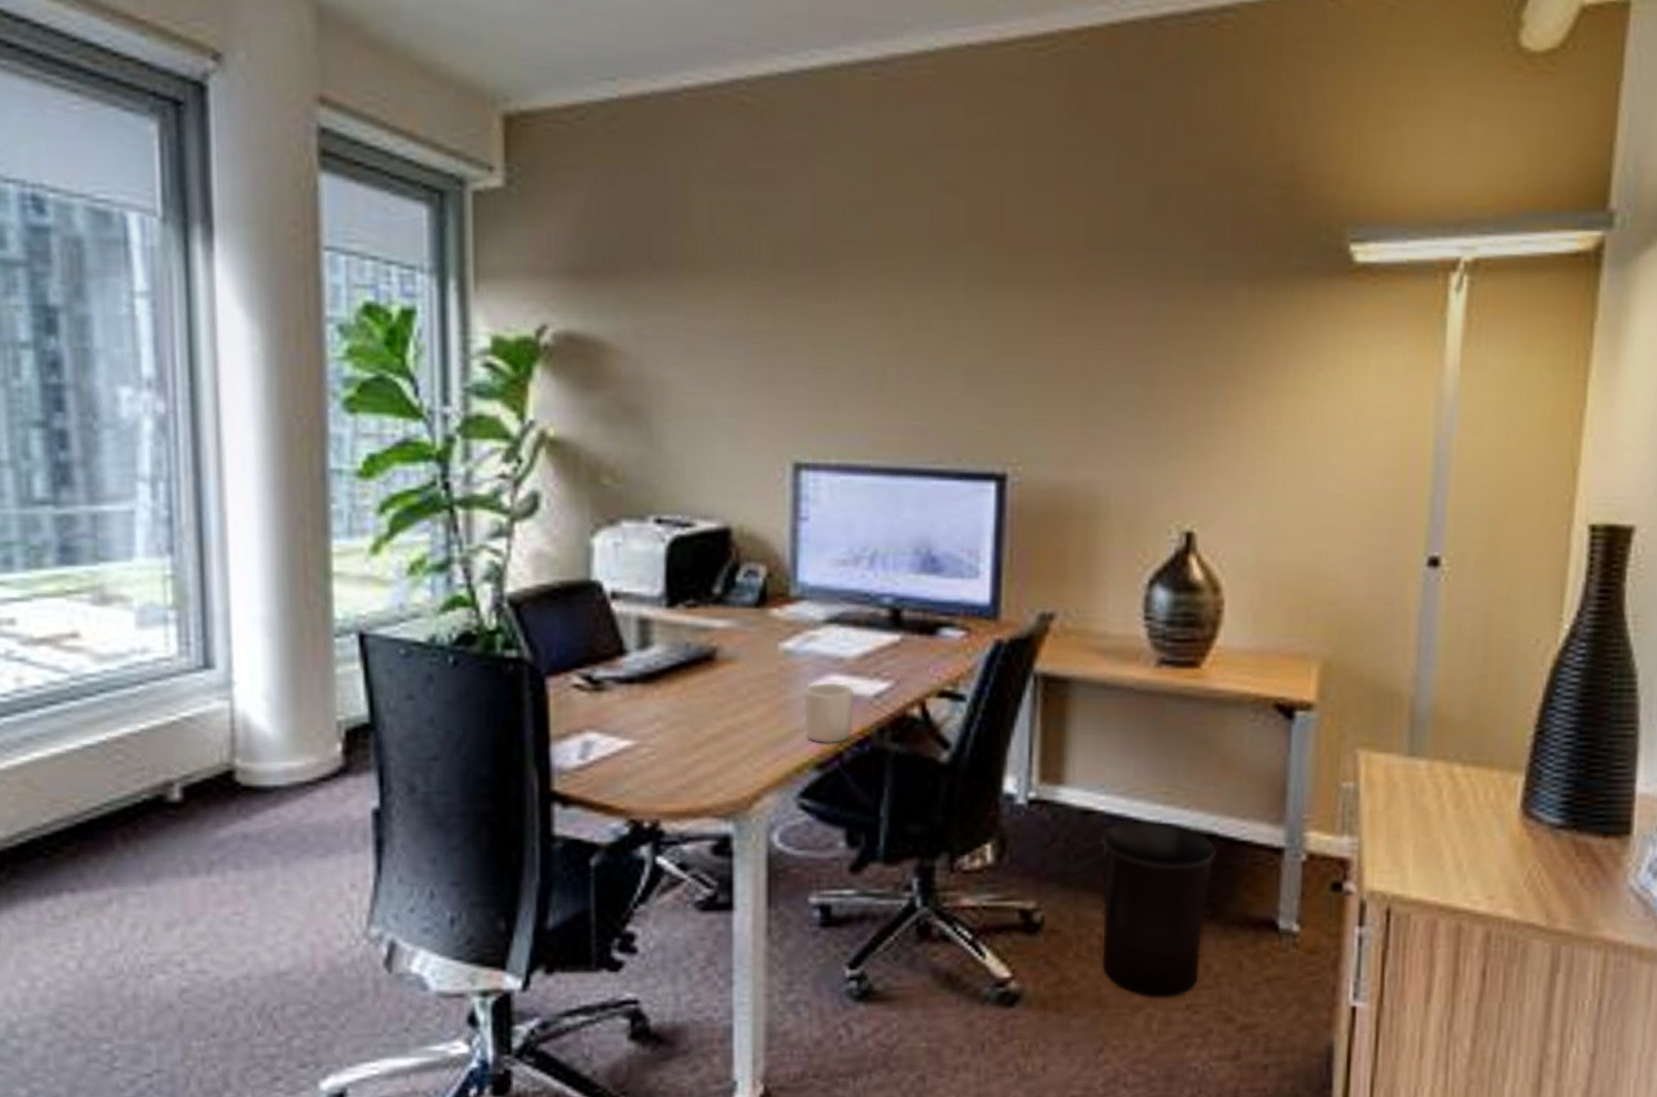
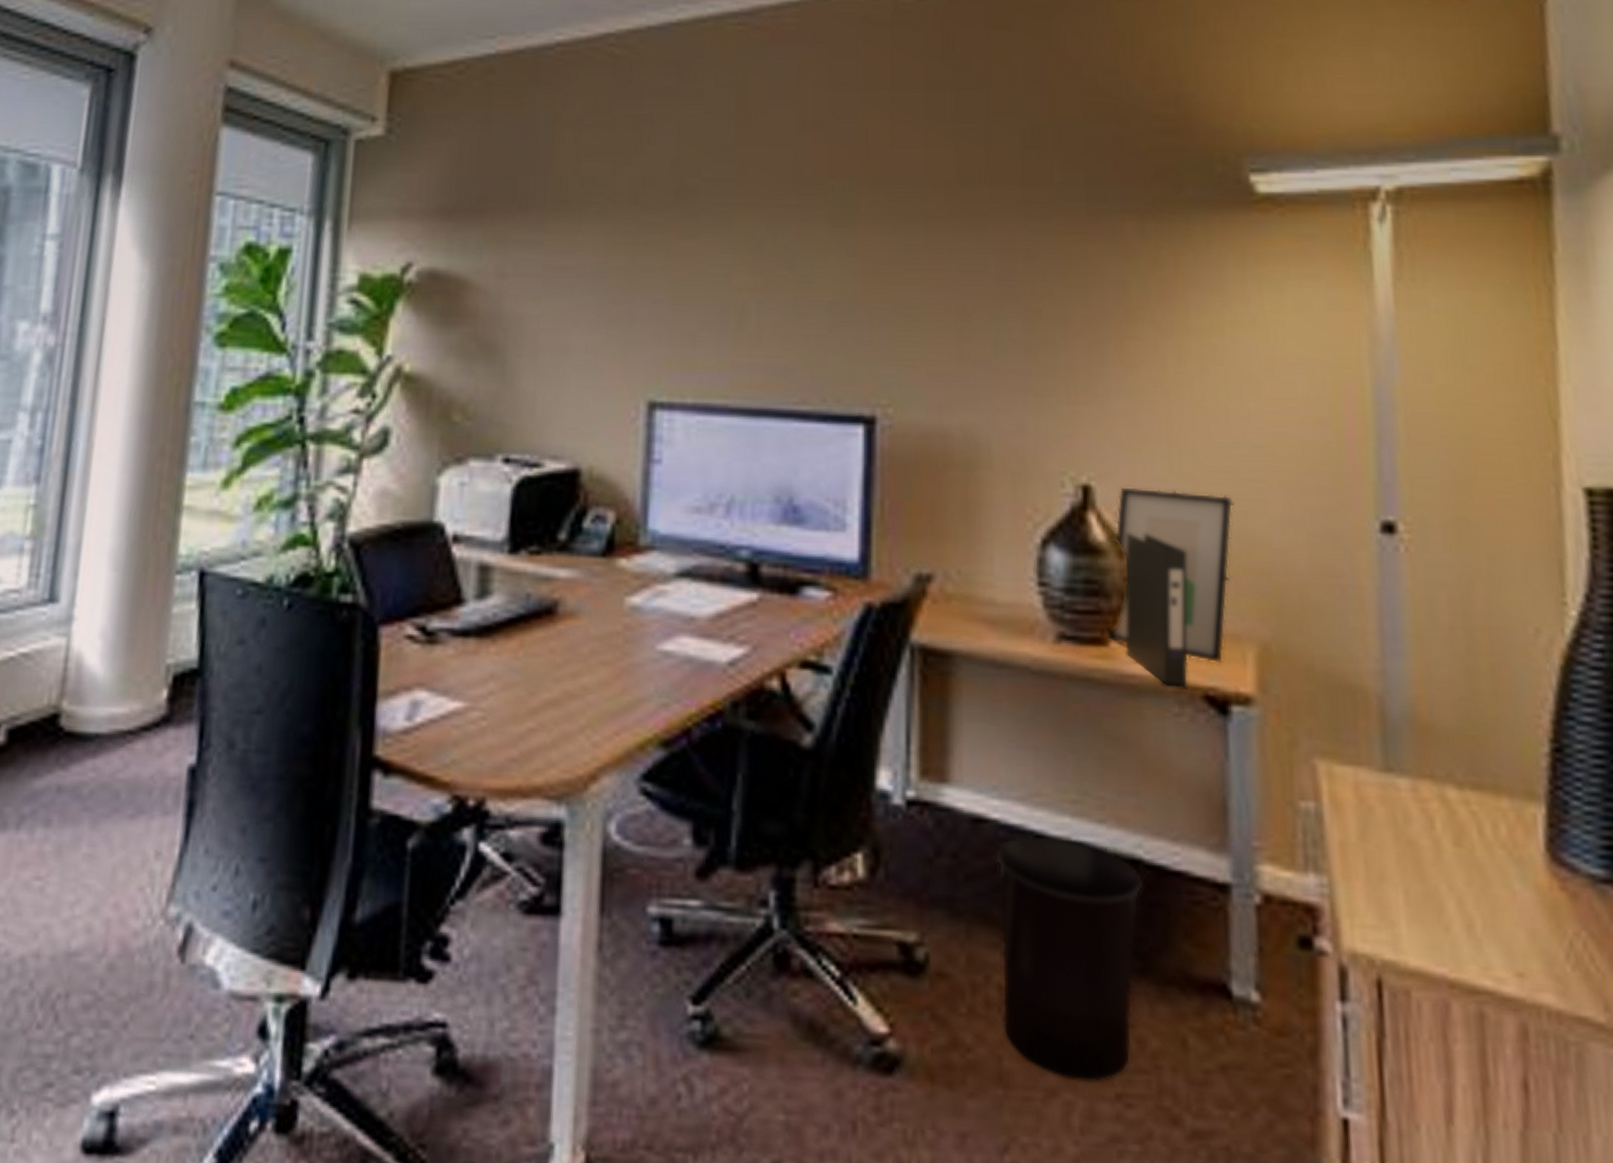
mug: present [803,682,855,744] -> none [649,644,706,718]
picture frame: none [1199,533,1313,678] -> present [1106,487,1235,664]
binder: none [1213,572,1270,698] -> present [1124,532,1188,686]

